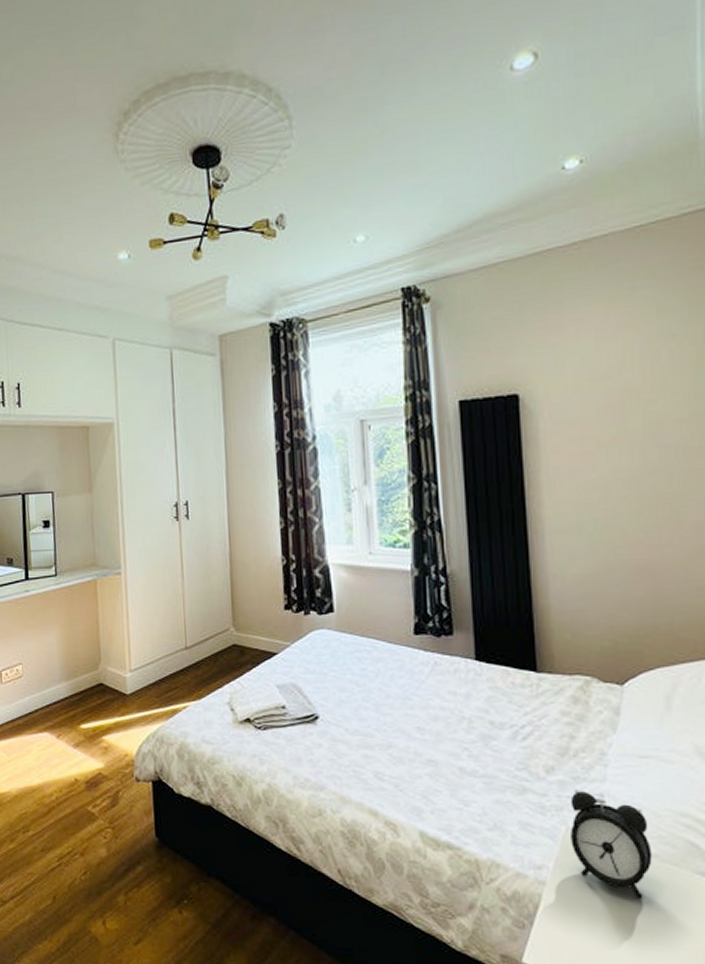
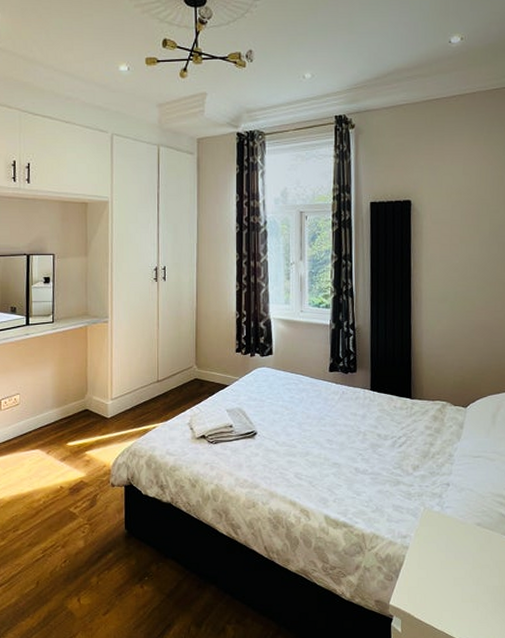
alarm clock: present [569,790,652,899] -> none [426,481,478,554]

